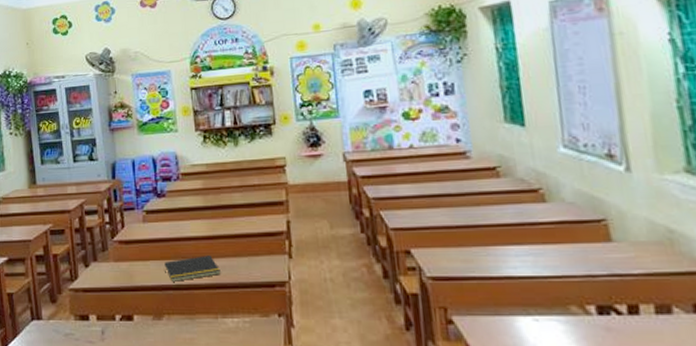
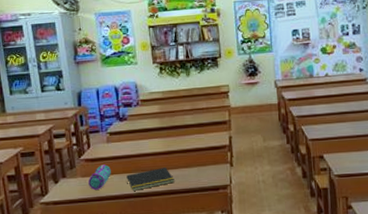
pencil case: none [122,248,147,278] -> present [88,164,111,190]

